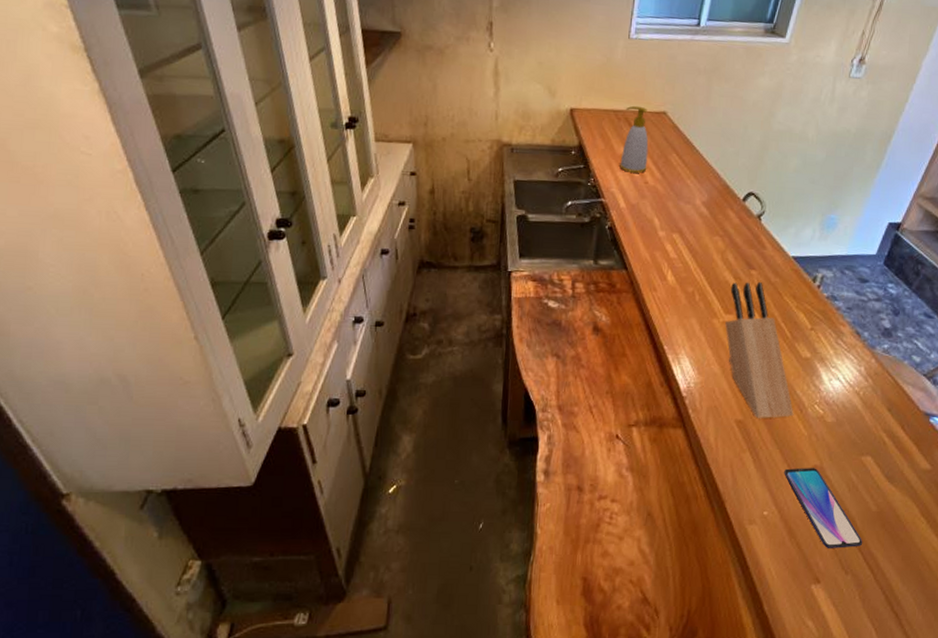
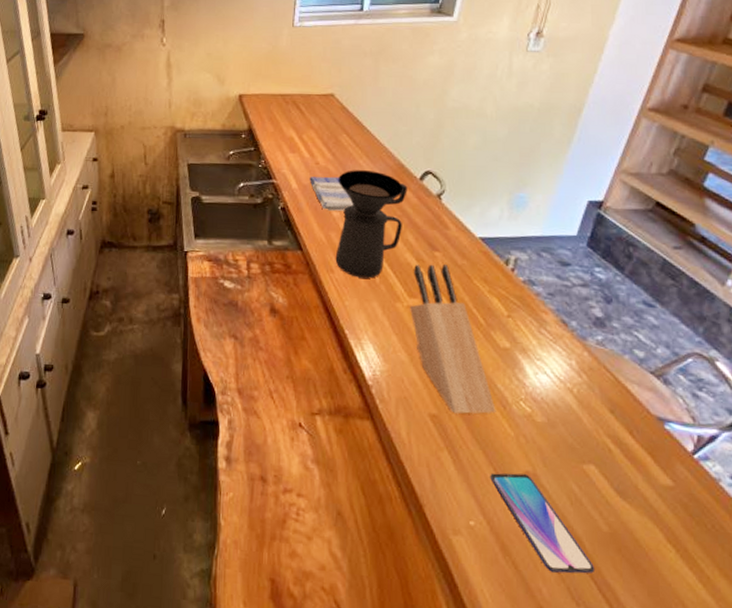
soap bottle: present [620,105,649,173] -> none [290,89,318,154]
dish towel: none [637,196,679,231] -> present [309,176,354,212]
coffee maker: none [658,190,731,296] -> present [335,170,407,278]

